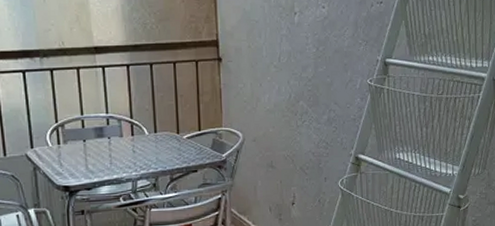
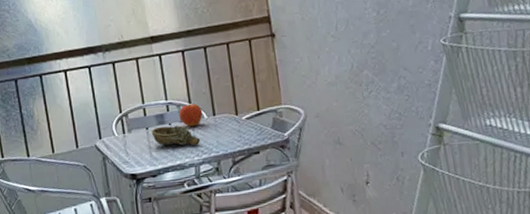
decorative bowl: none [88,139,139,161] -> present [151,125,200,146]
fruit: none [119,119,144,142] -> present [179,103,203,127]

